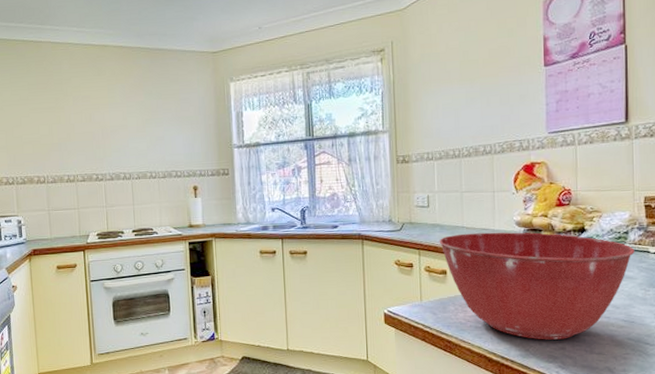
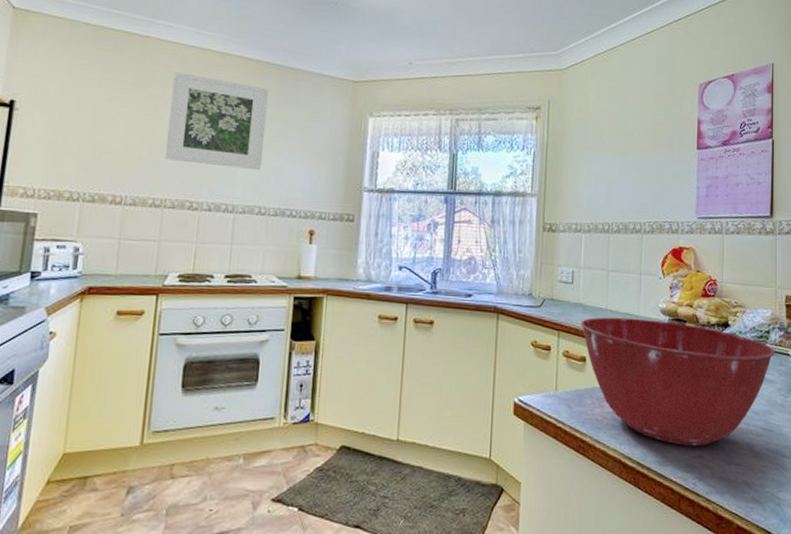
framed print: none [66,67,148,143] -> present [165,72,269,171]

